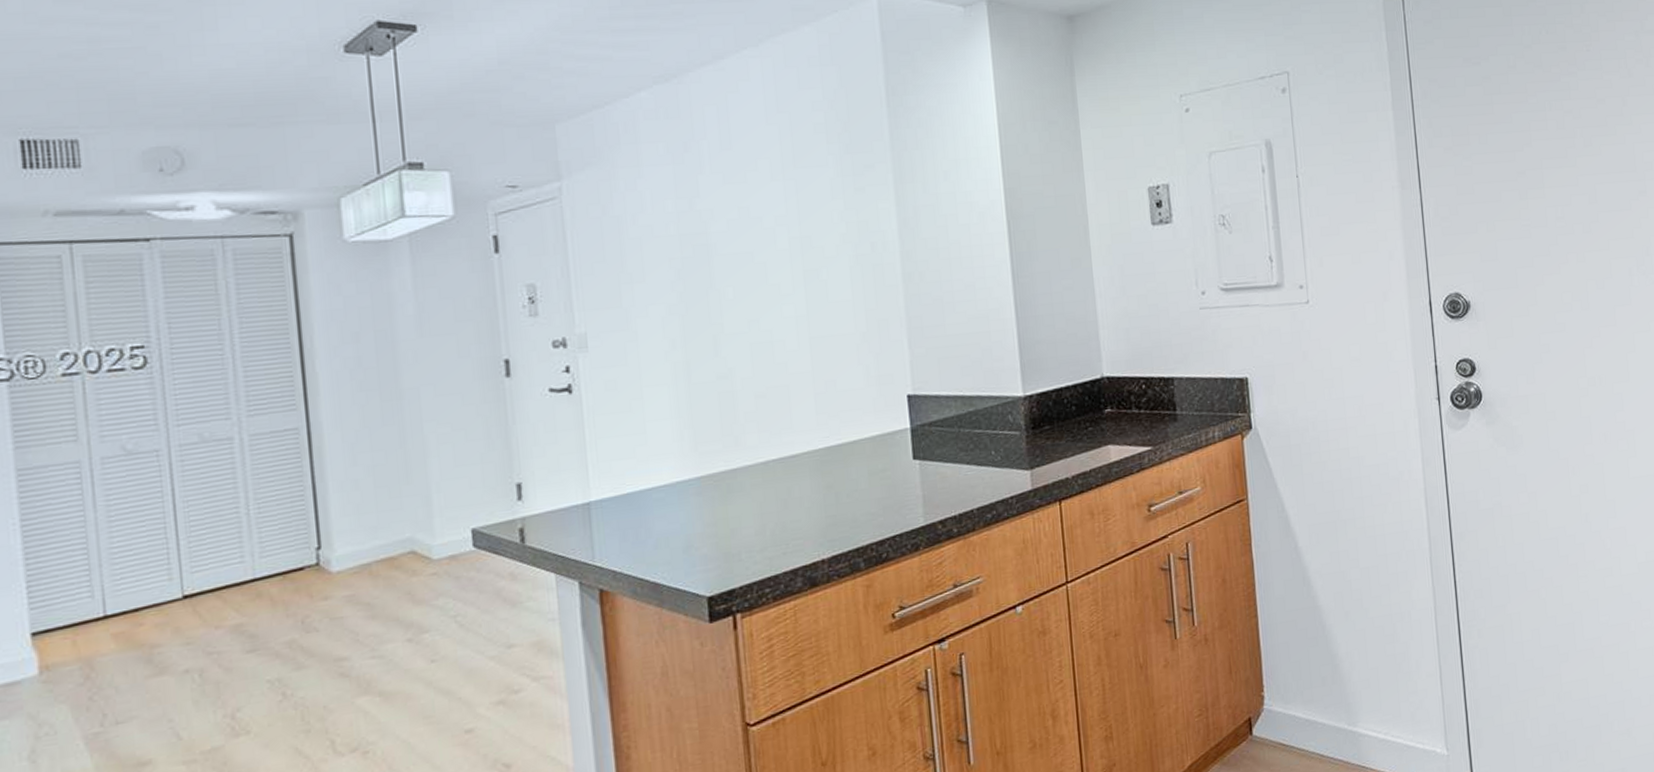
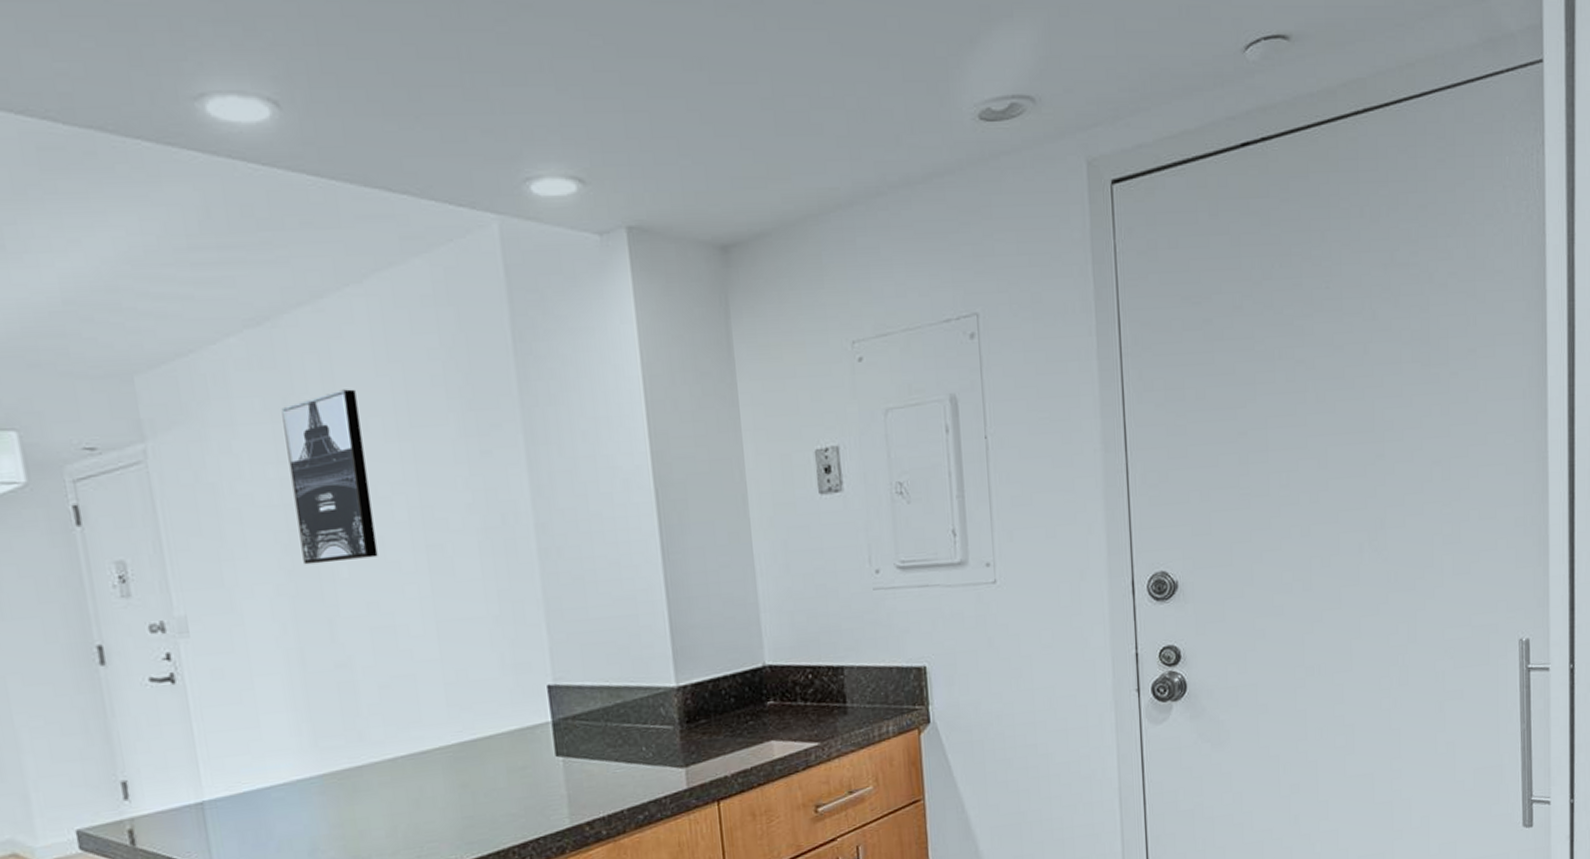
wall art: none [682,135,760,287] -> present [281,389,378,565]

